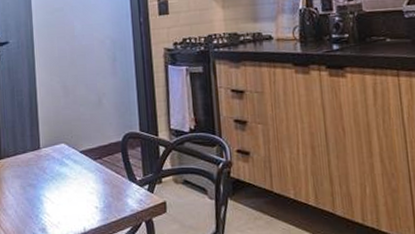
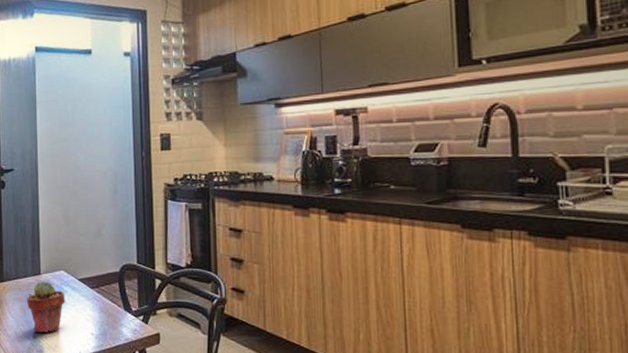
potted succulent: none [26,155,67,210] -> present [26,280,65,333]

